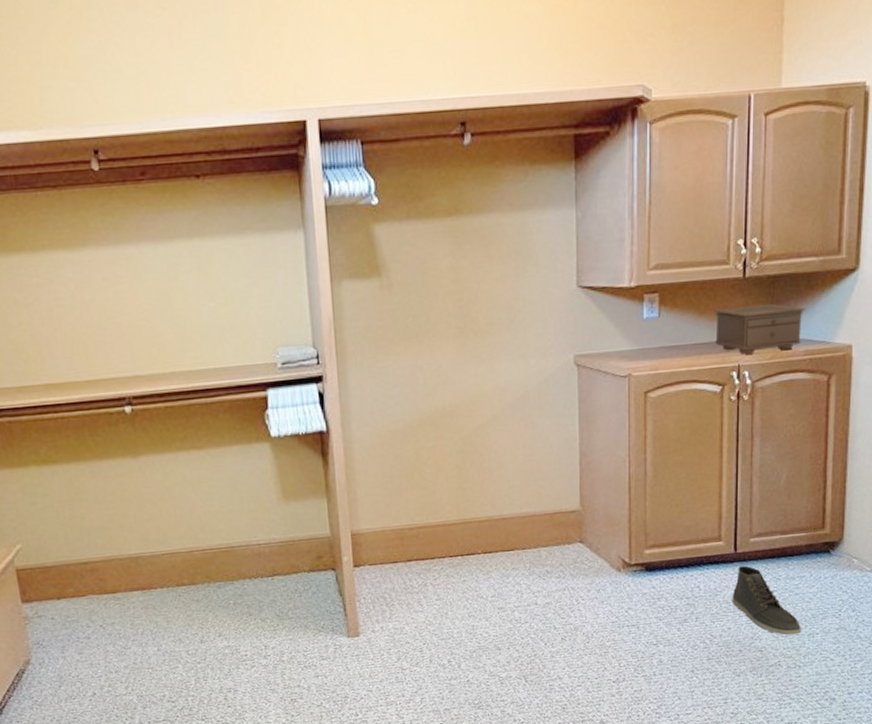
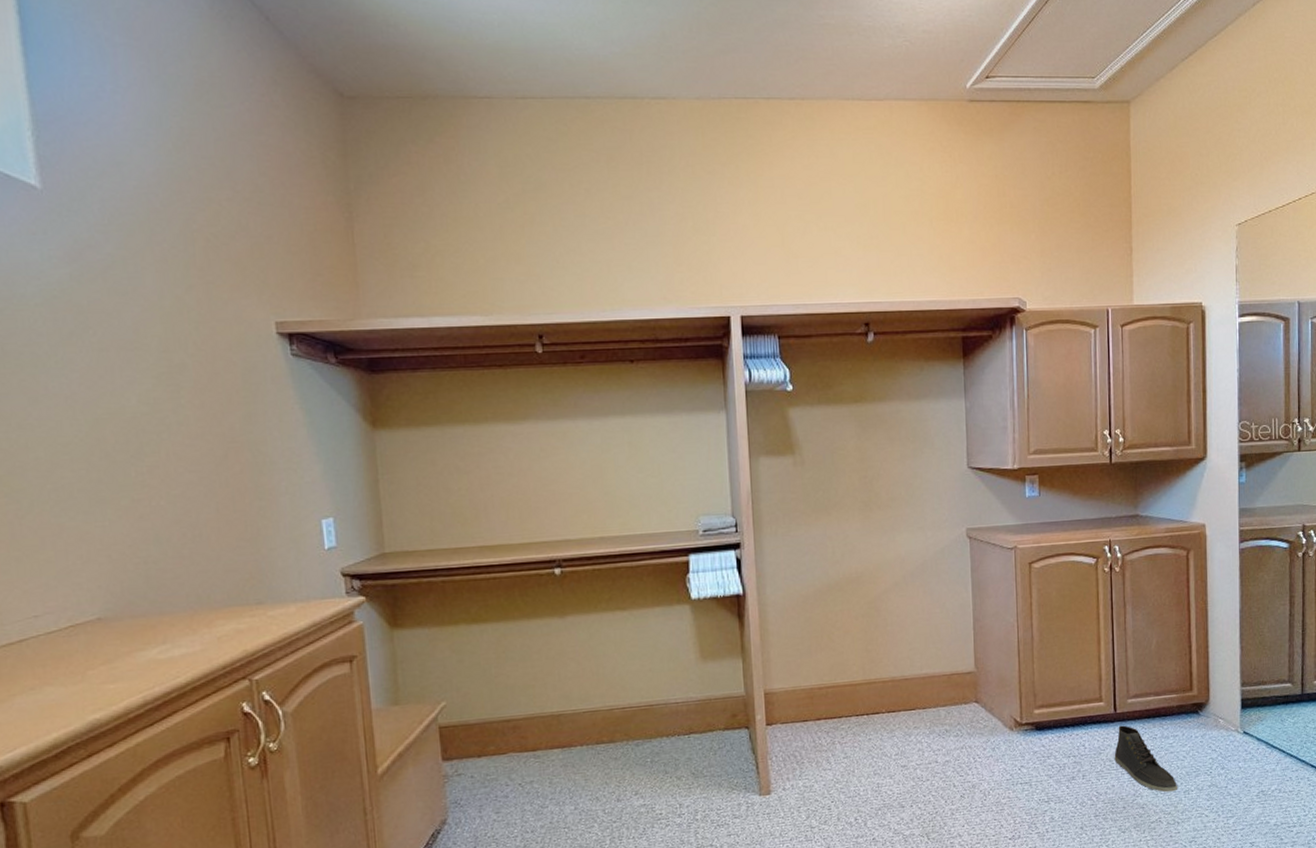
jewelry box: present [714,303,806,354] -> none [1086,486,1165,531]

